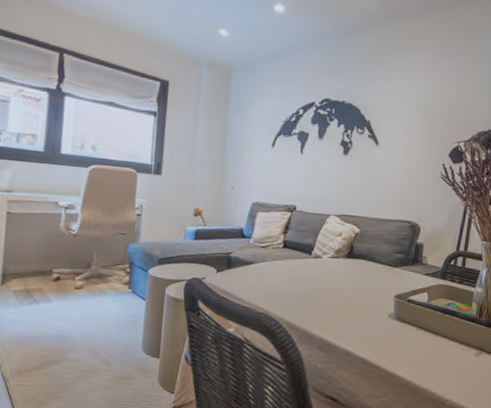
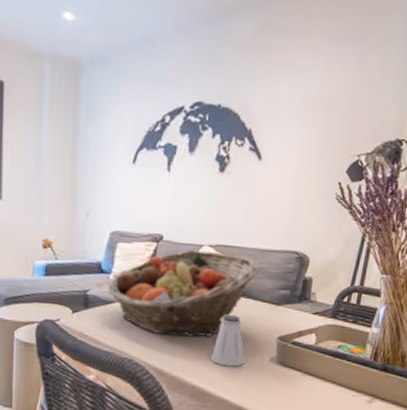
fruit basket: none [248,219,378,295] -> present [107,250,260,337]
saltshaker: none [336,274,366,322] -> present [210,314,245,367]

